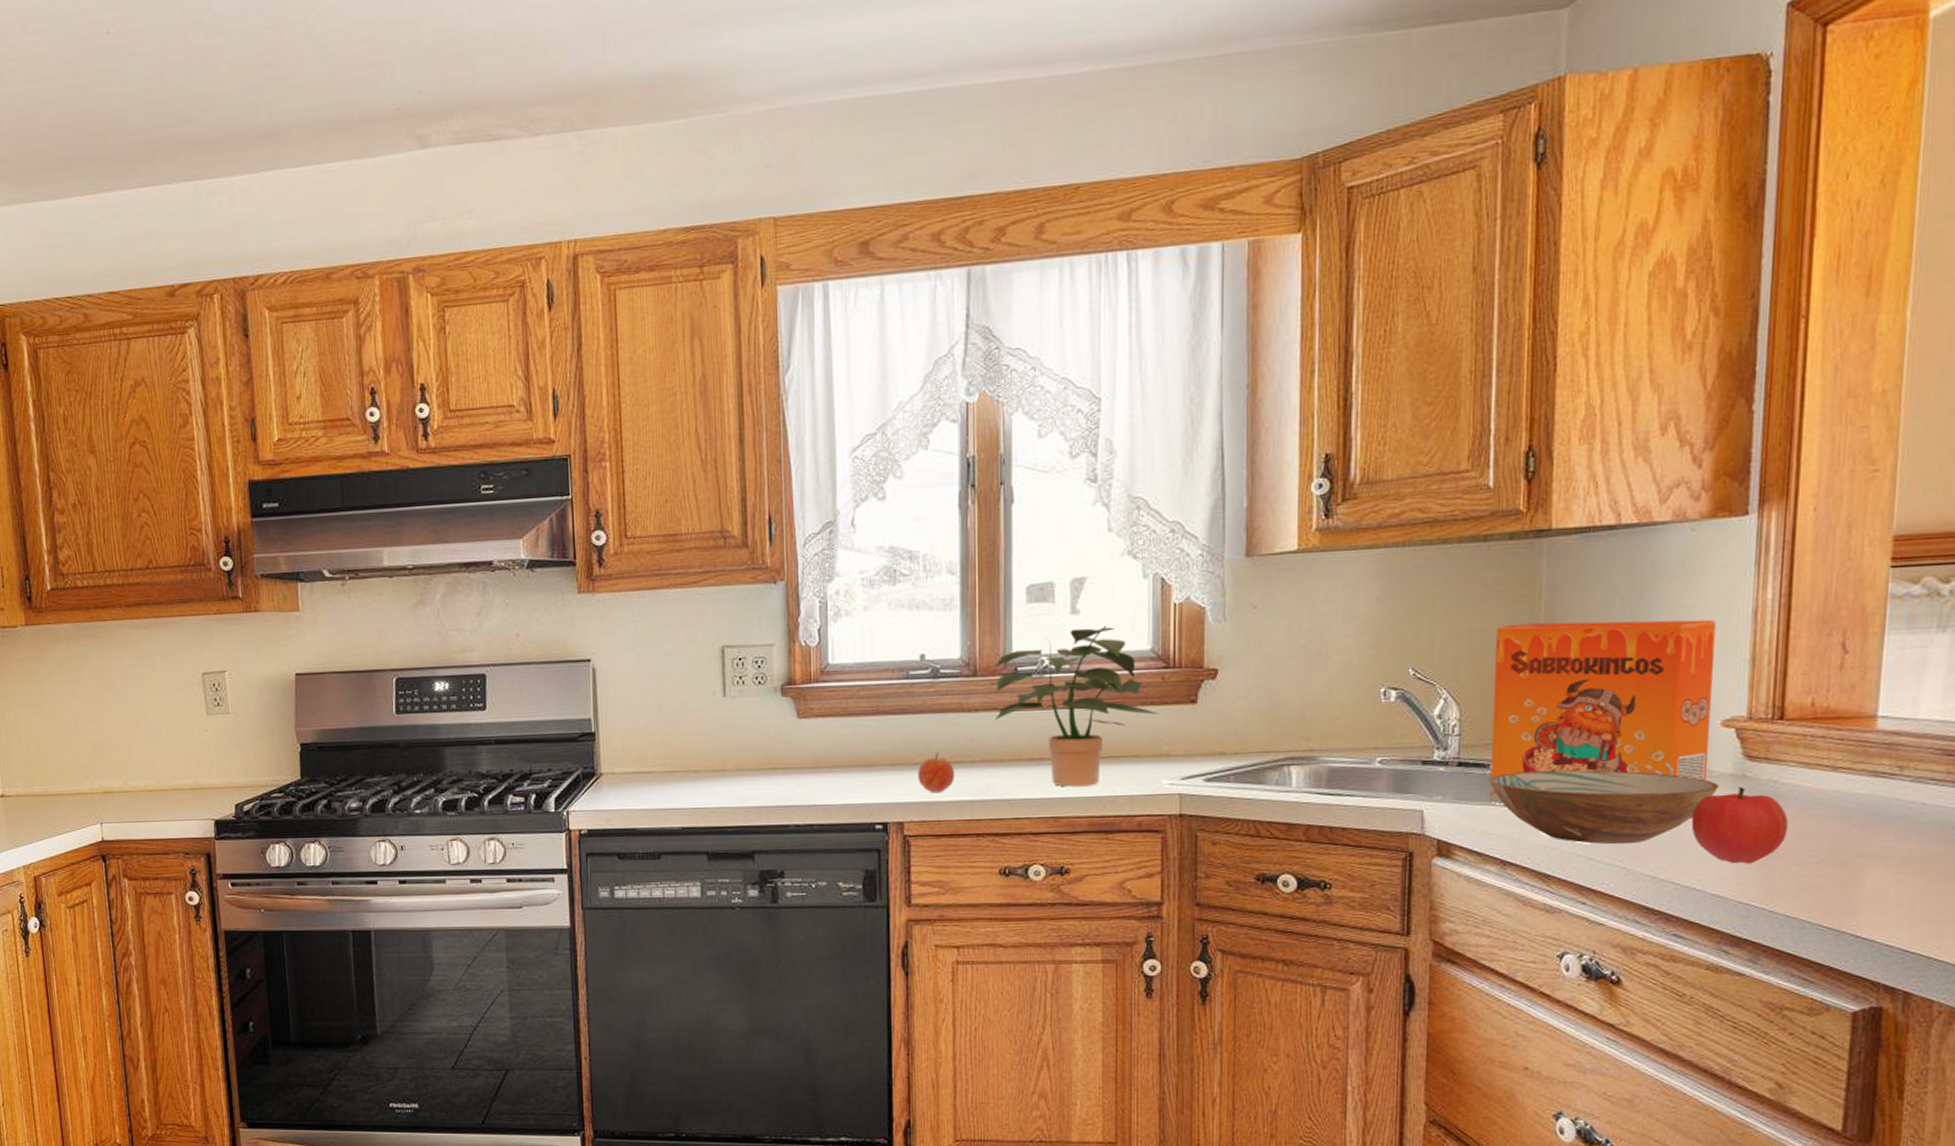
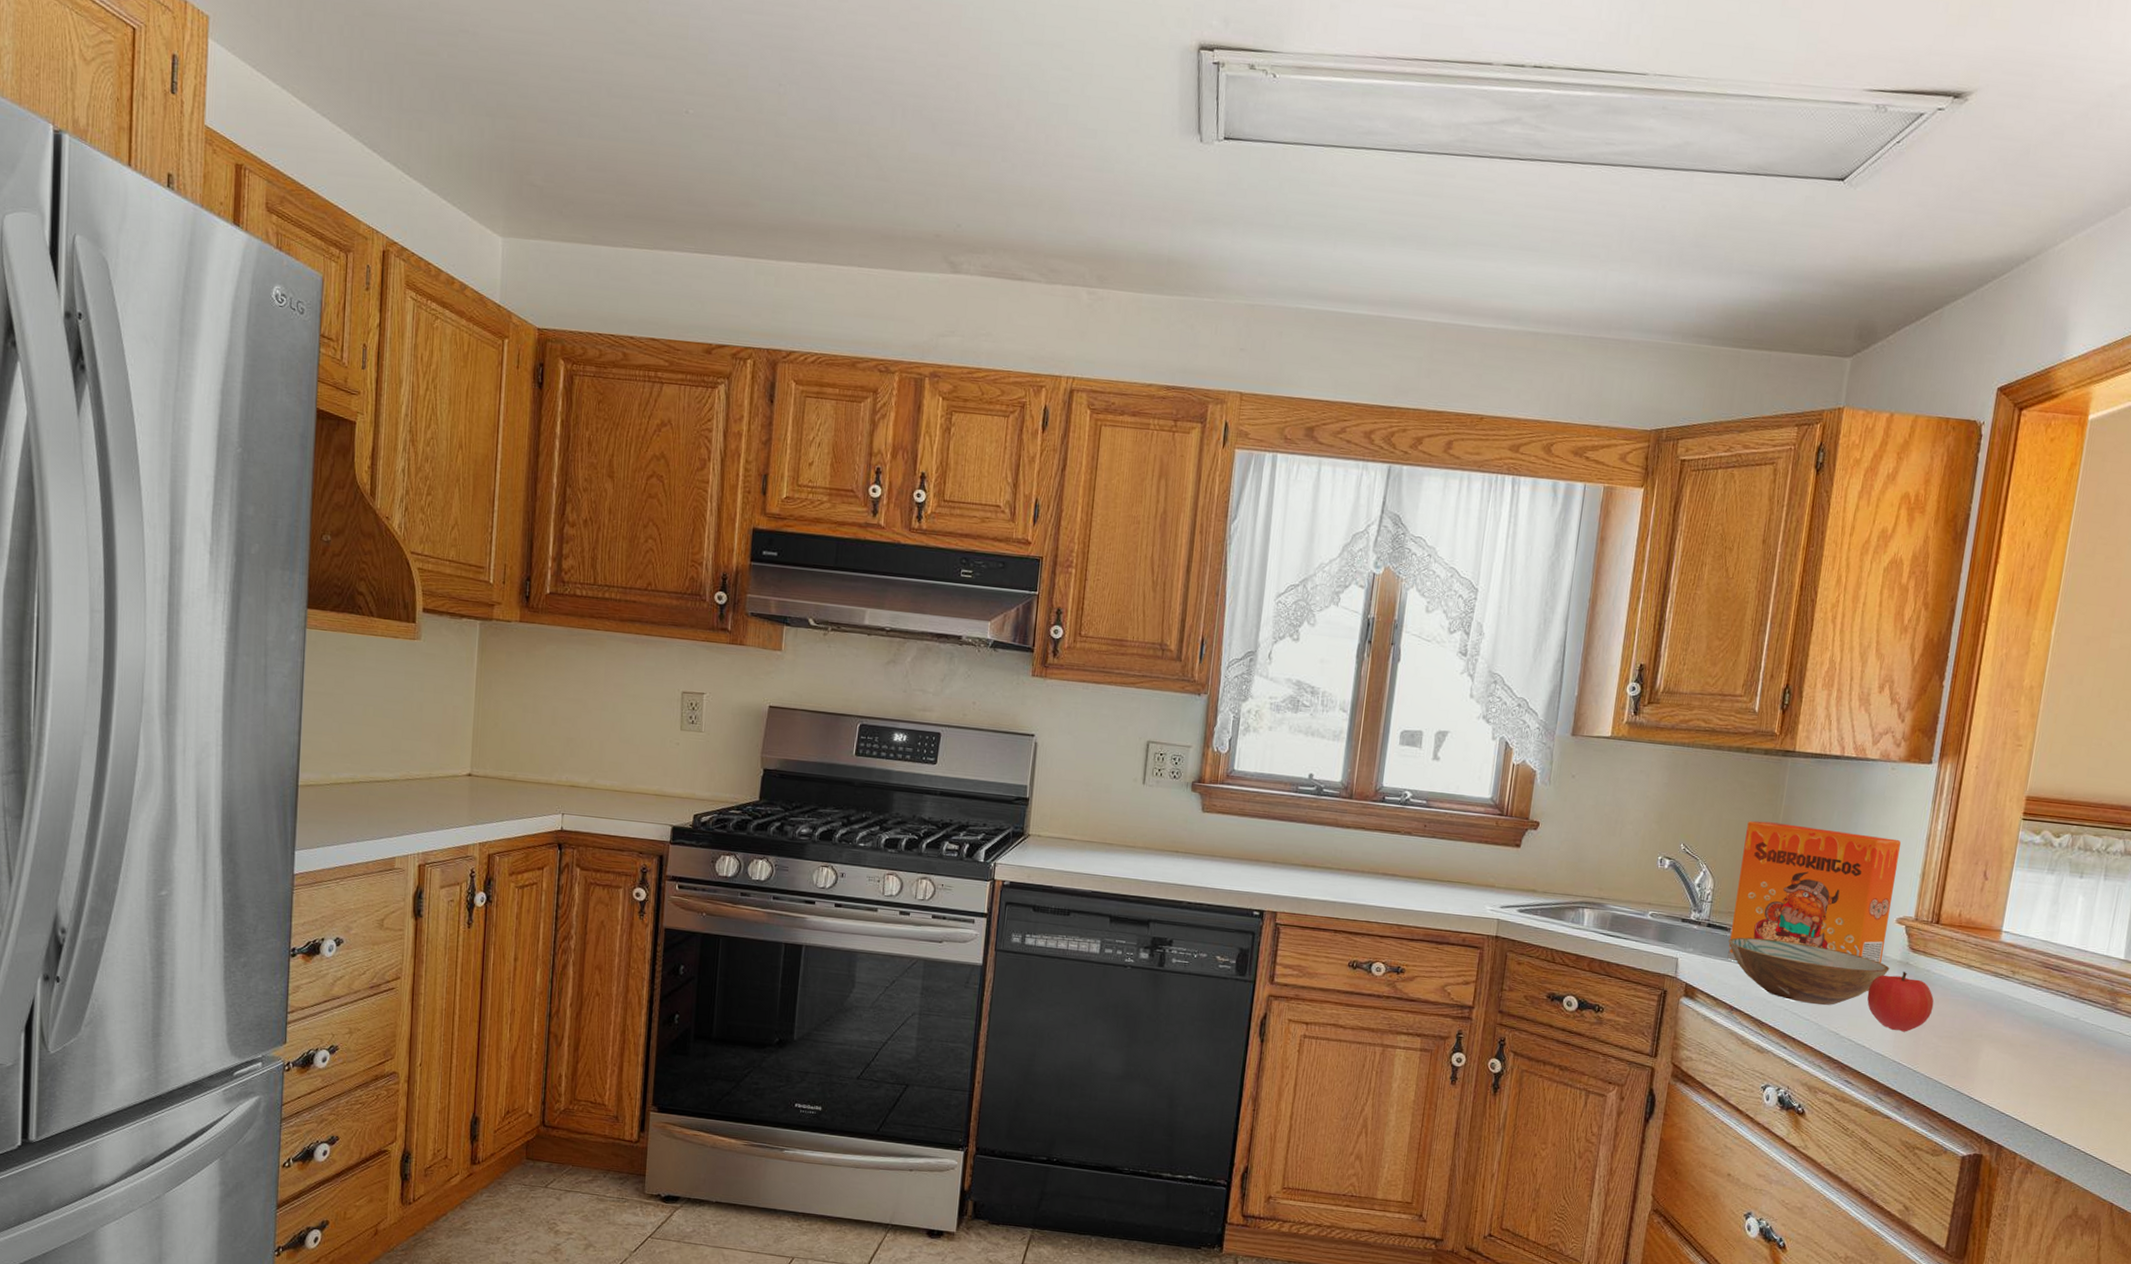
fruit: present [918,753,956,793] -> none [1293,858,1325,892]
potted plant: present [994,625,1159,787] -> none [1361,772,1490,903]

